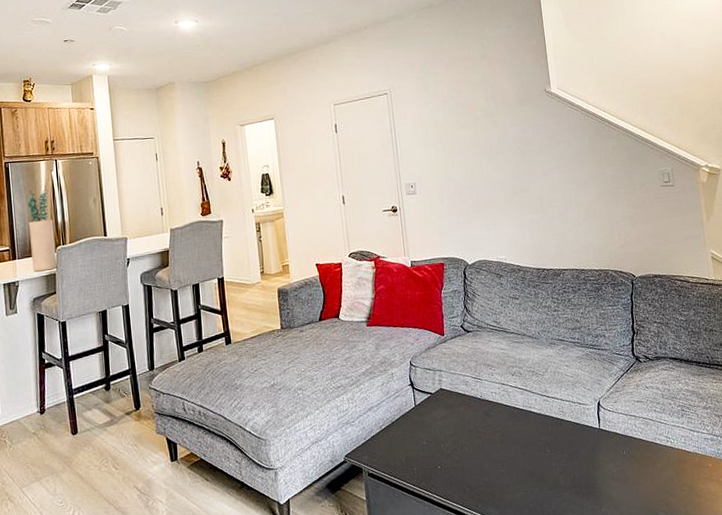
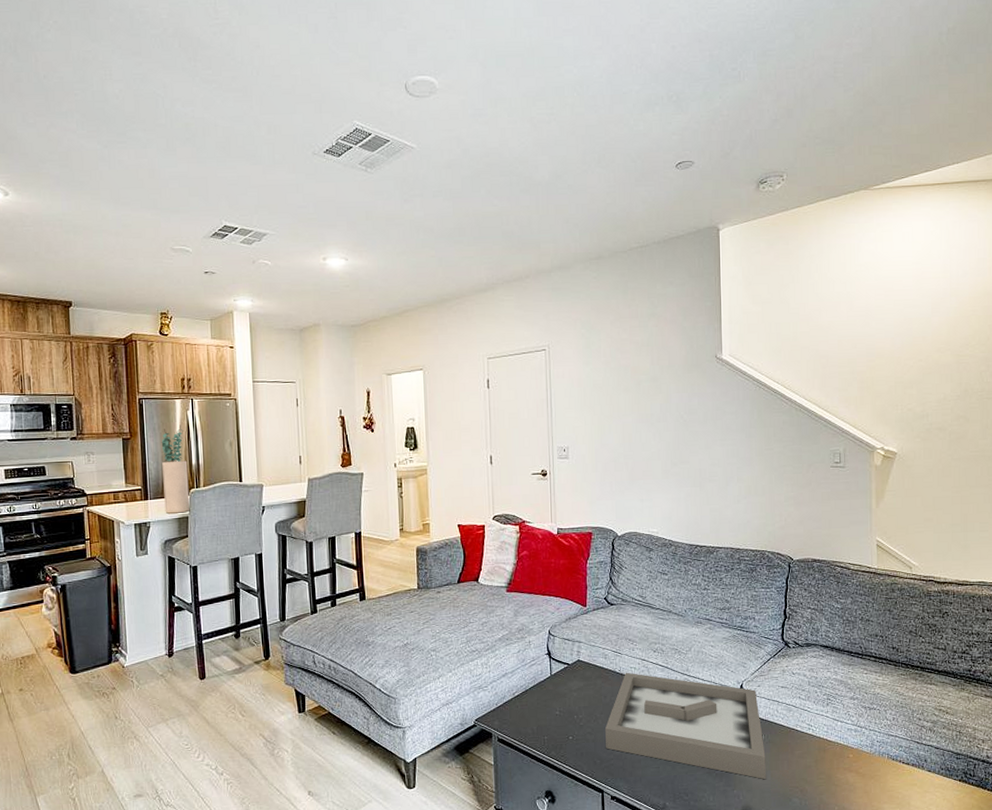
decorative tray: none [472,397,632,496] -> present [605,672,766,780]

